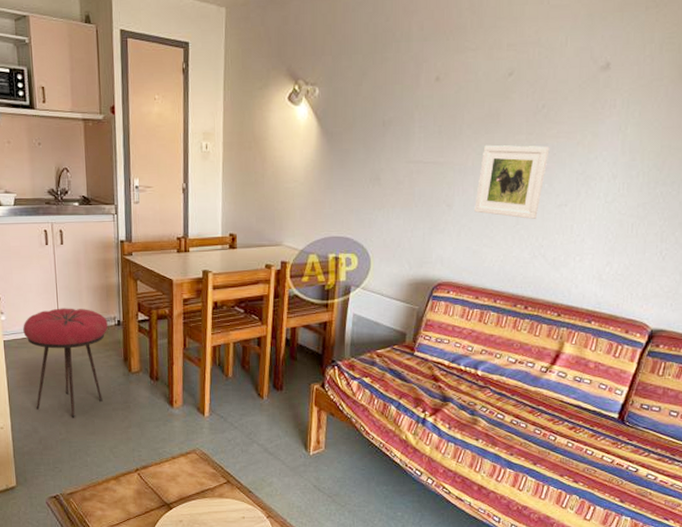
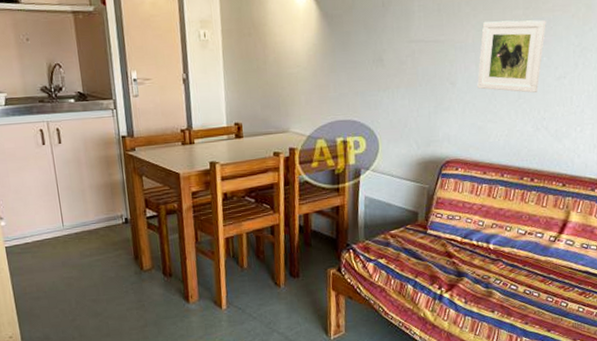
stool: present [23,308,108,418] -> none [25,208,116,321]

